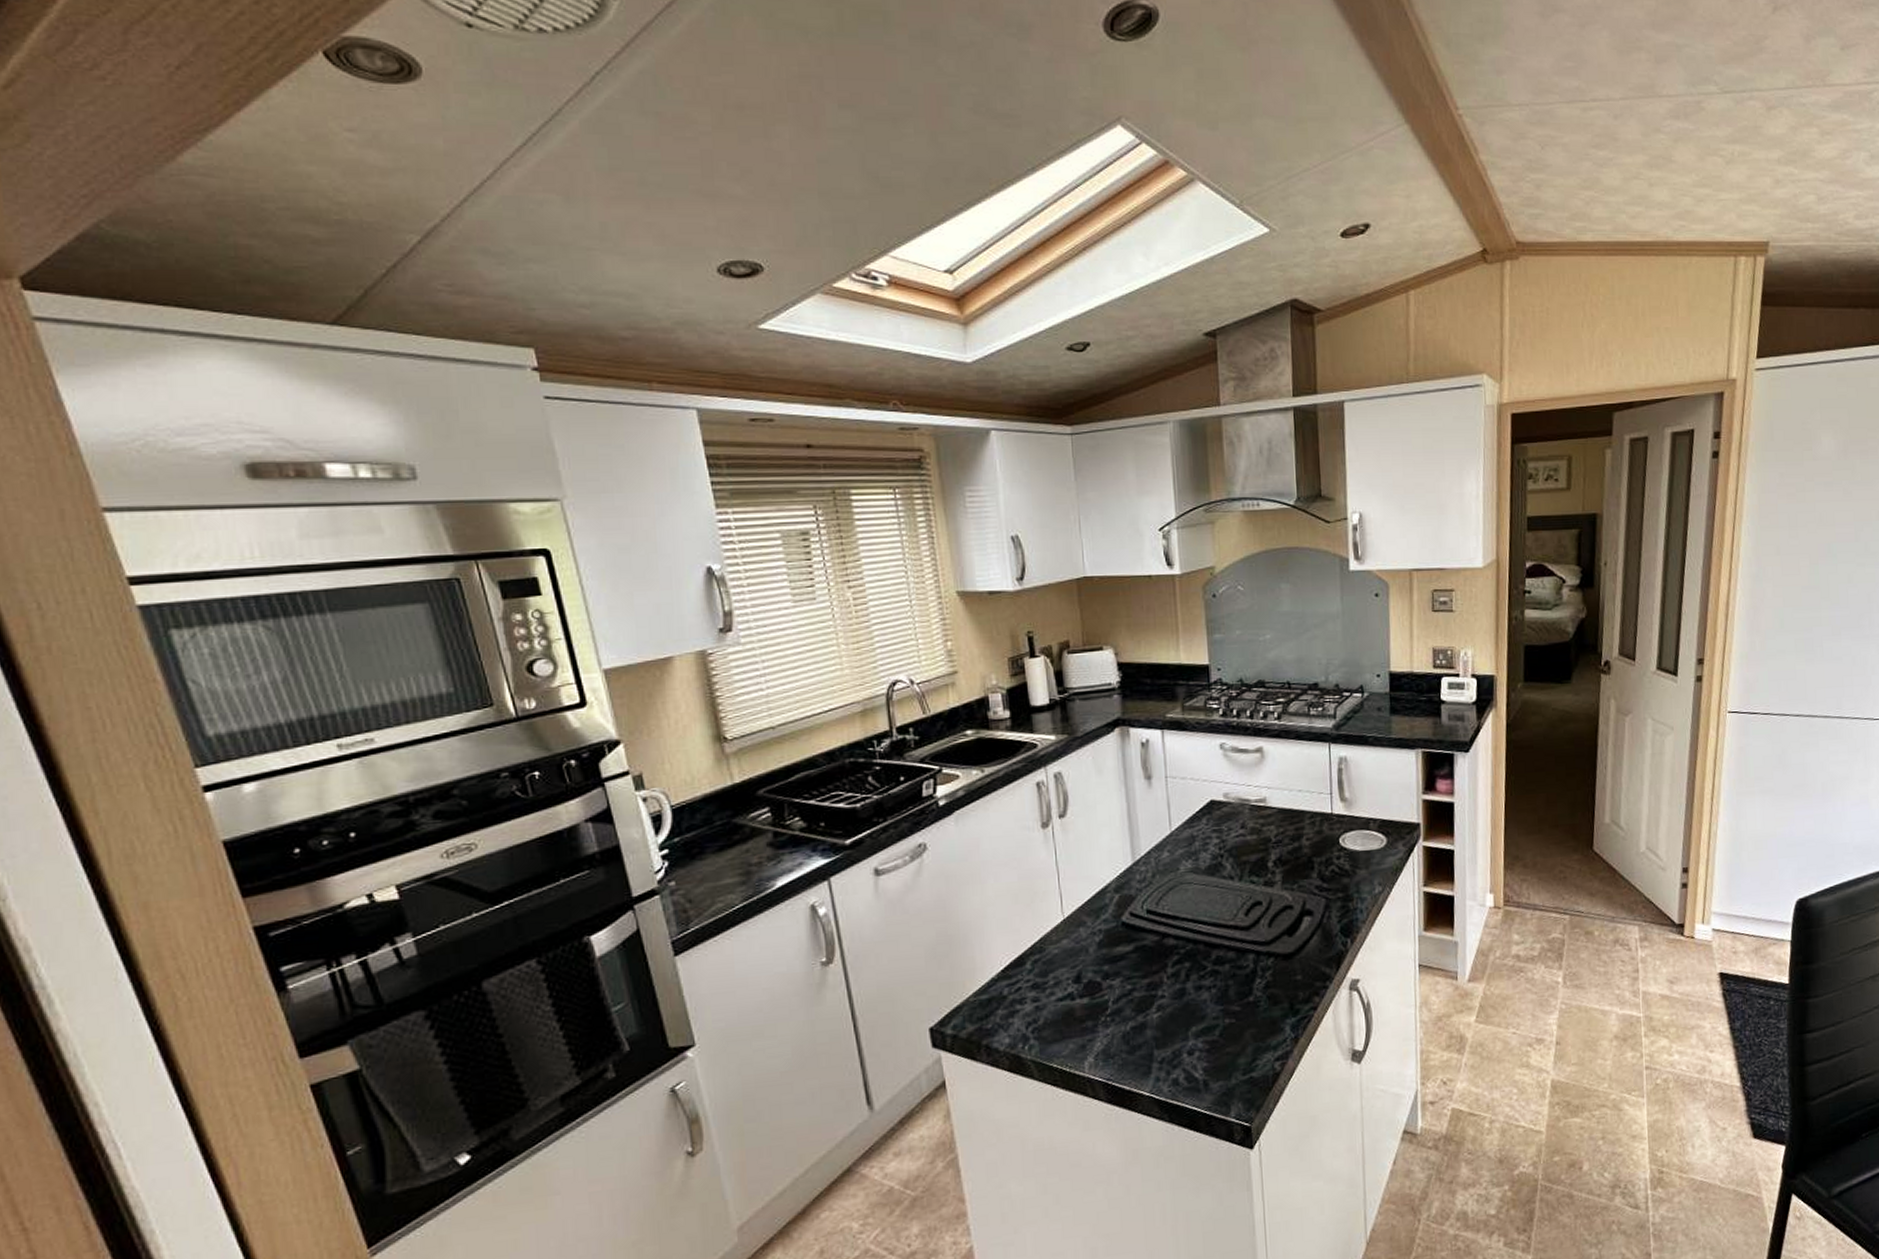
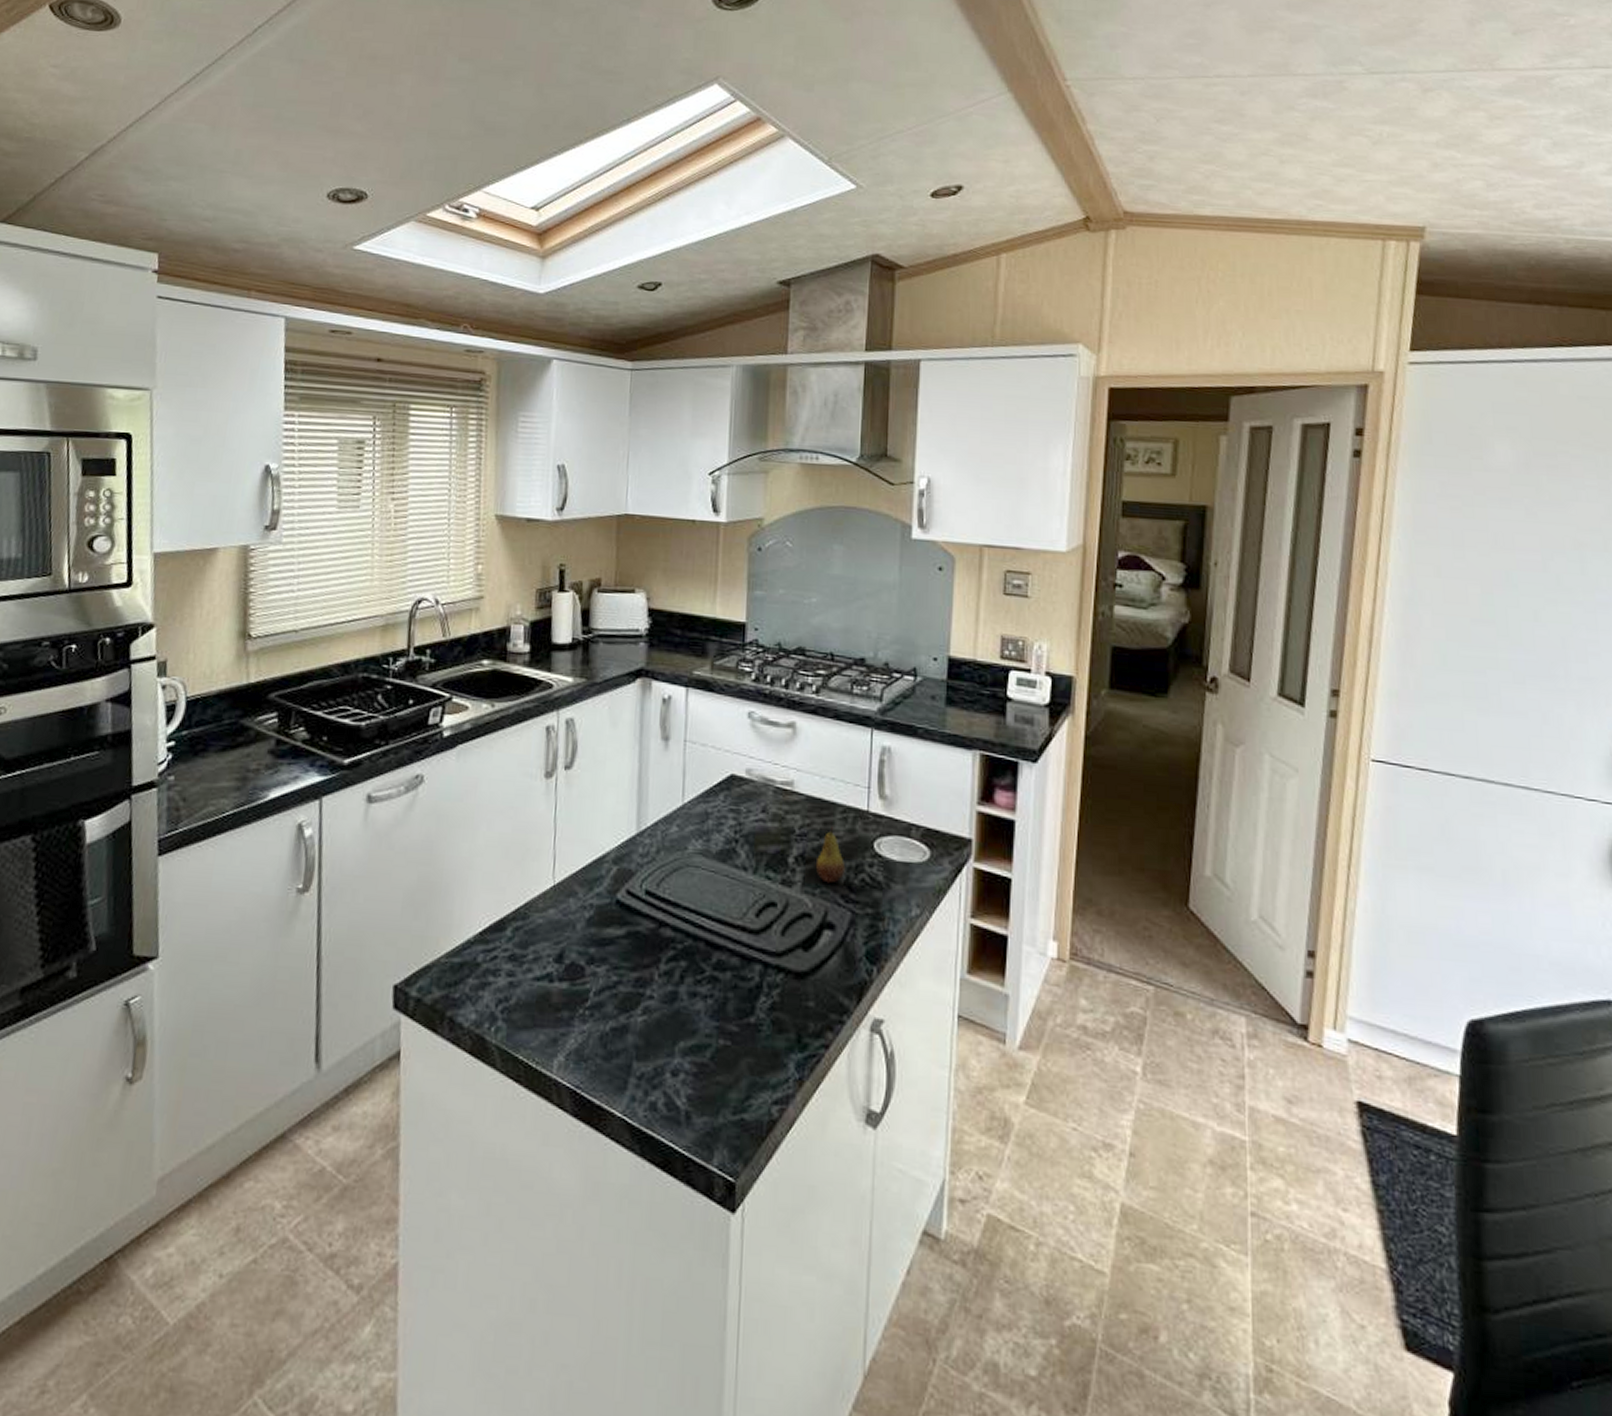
fruit: none [1291,830,1318,878] -> present [815,826,846,883]

